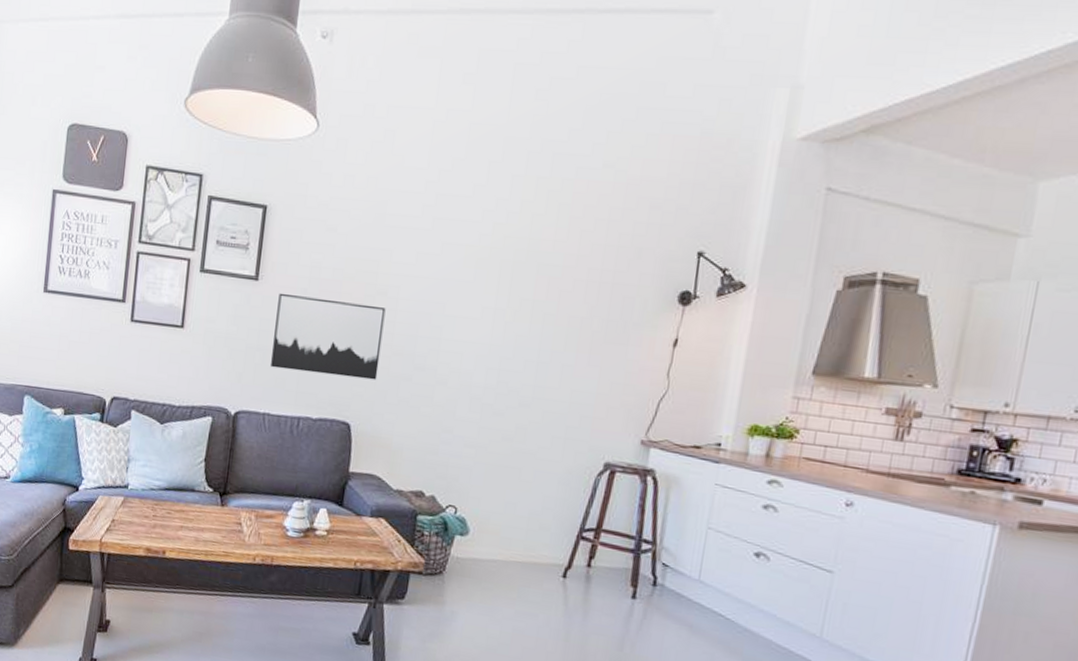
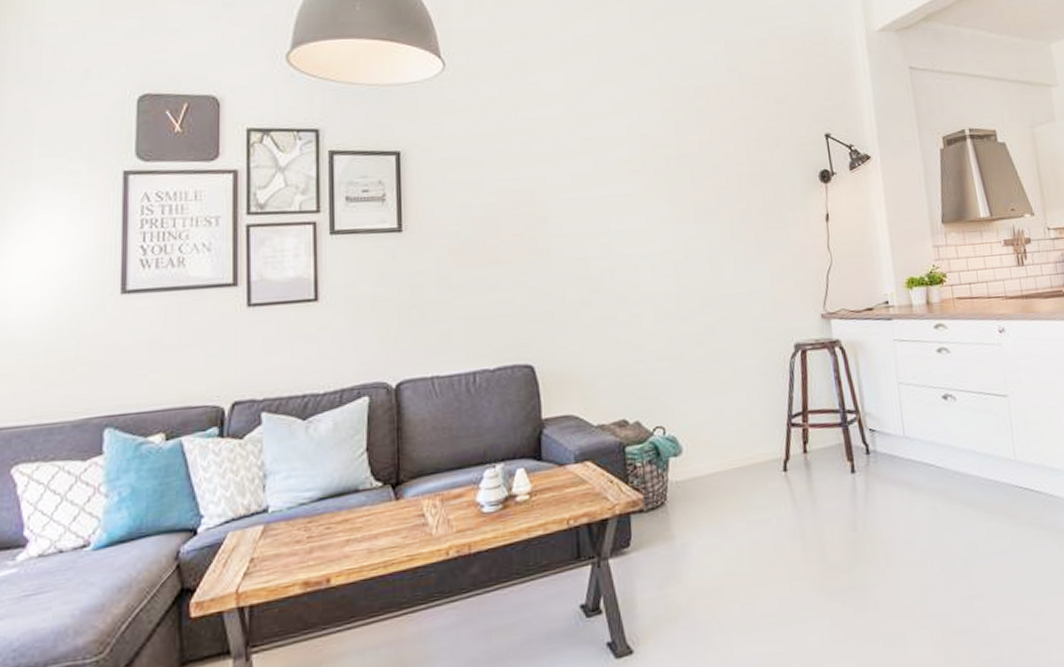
wall art: present [271,292,386,380] -> none [429,235,554,324]

